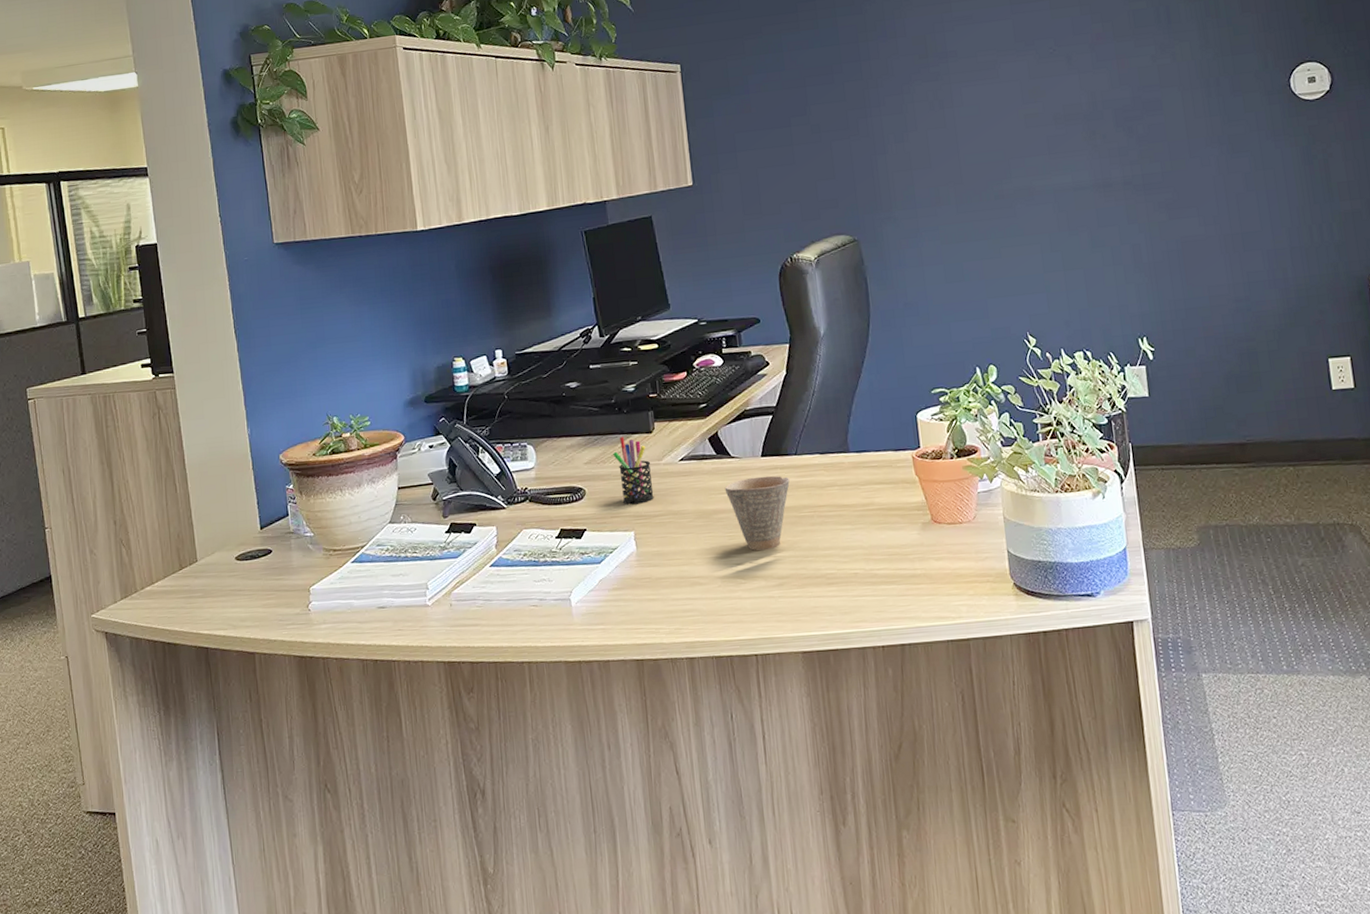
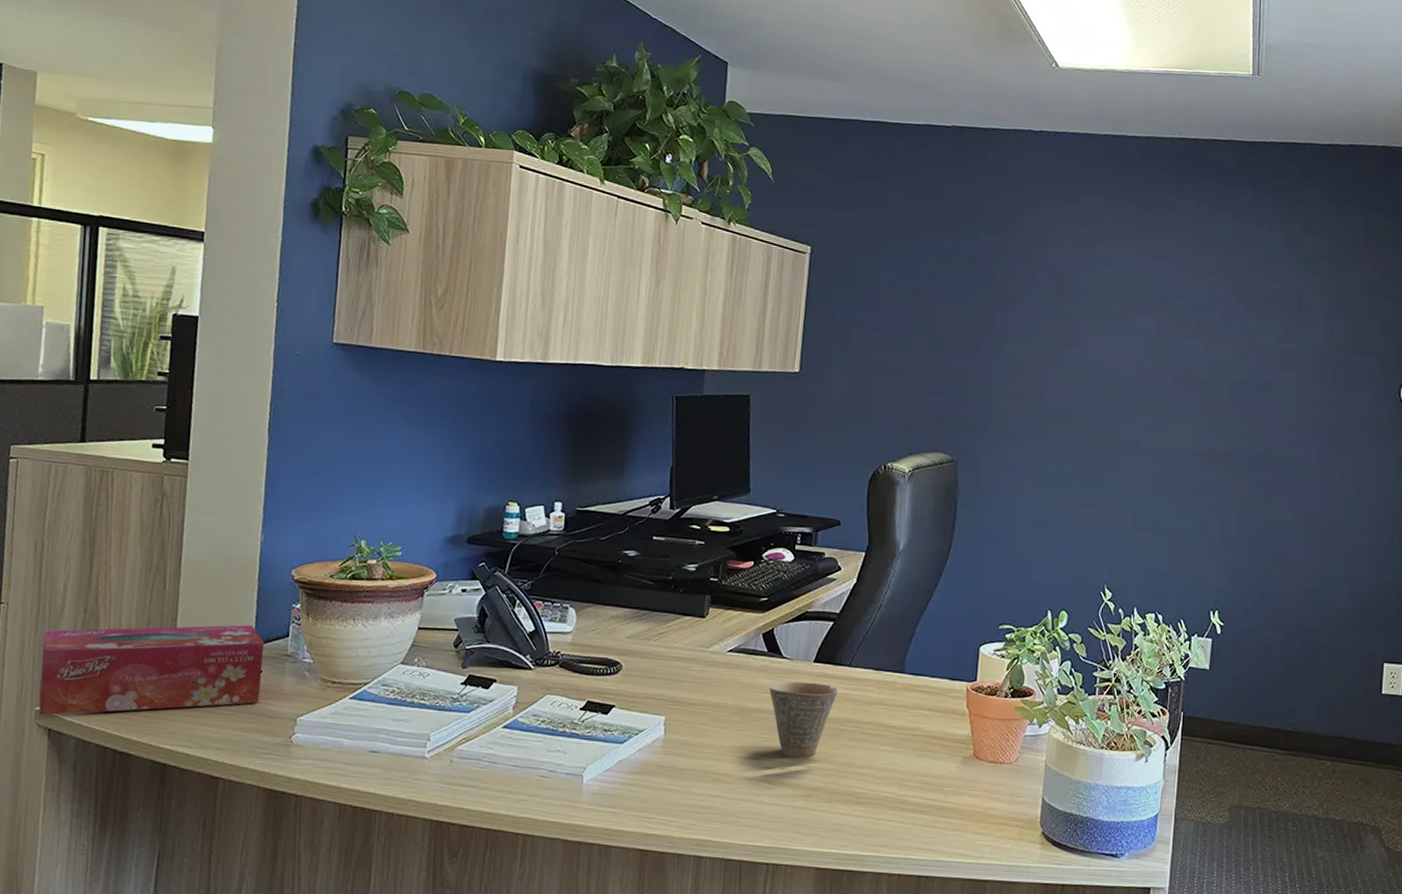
tissue box: none [85,510,275,622] -> present [38,624,265,716]
pen holder: present [613,437,654,505] -> none [659,616,698,689]

